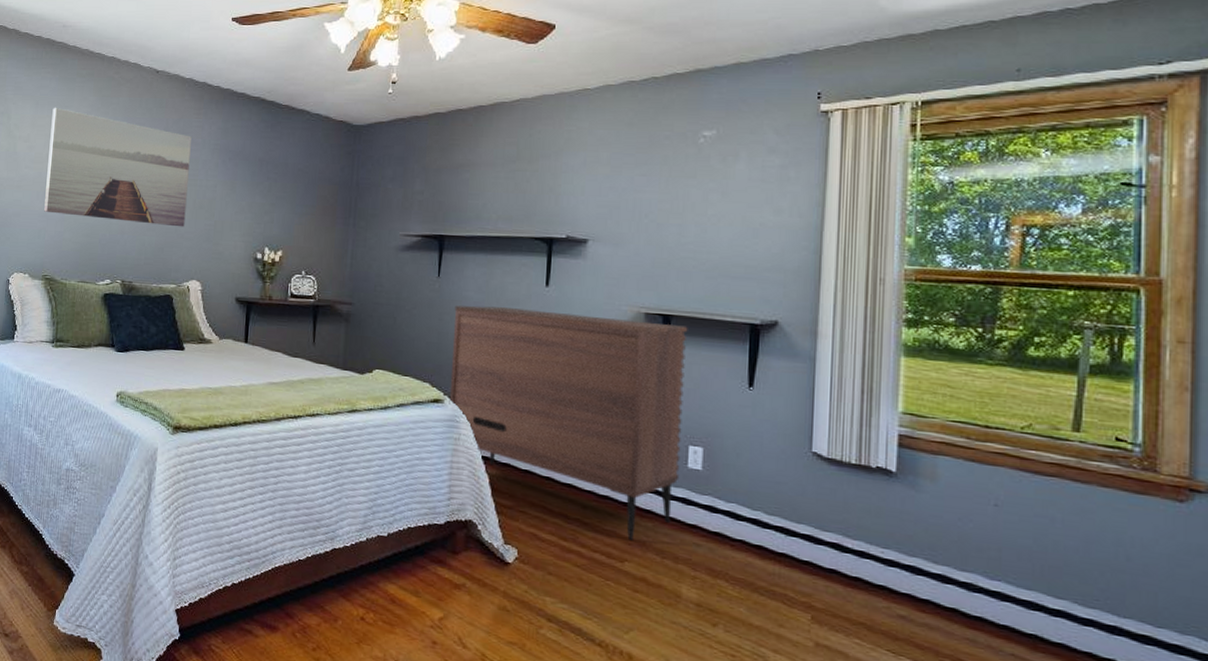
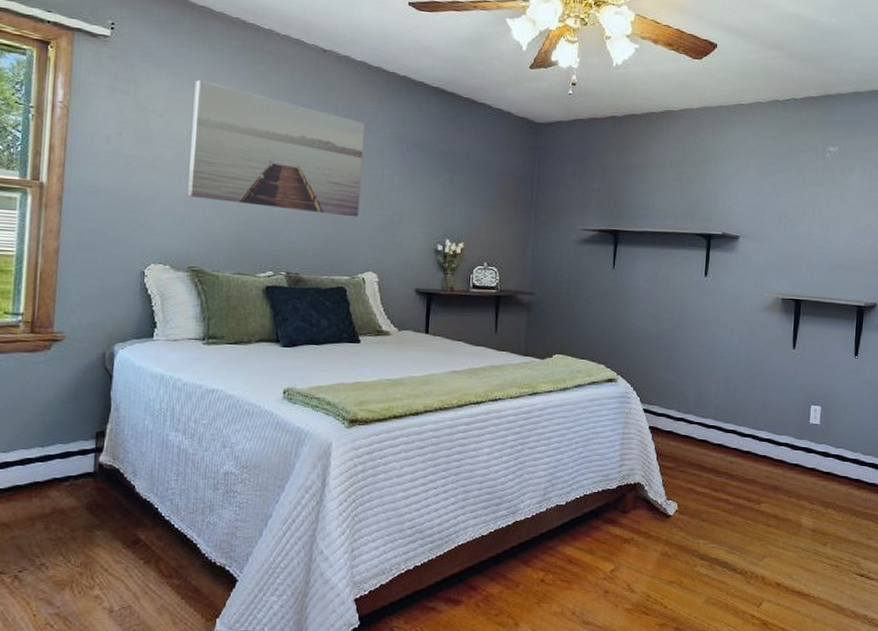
dresser: present [449,305,688,540] -> none [621,294,813,485]

